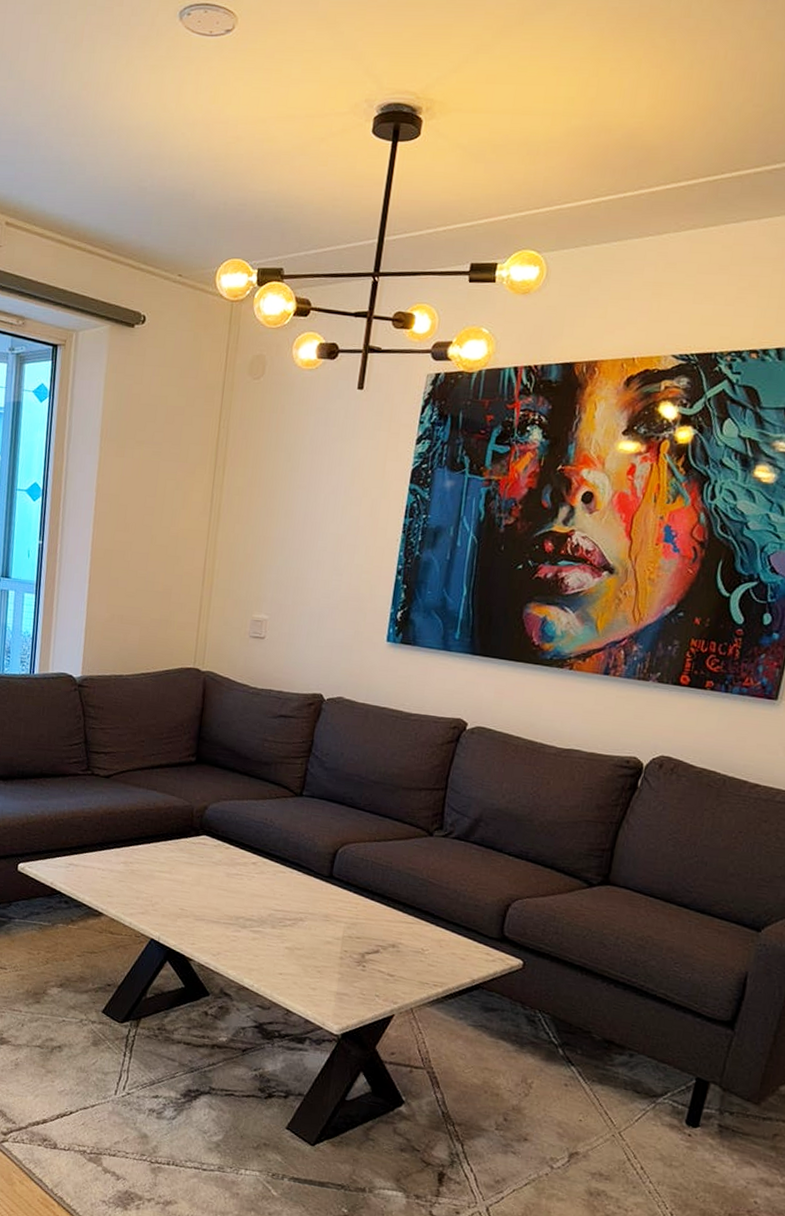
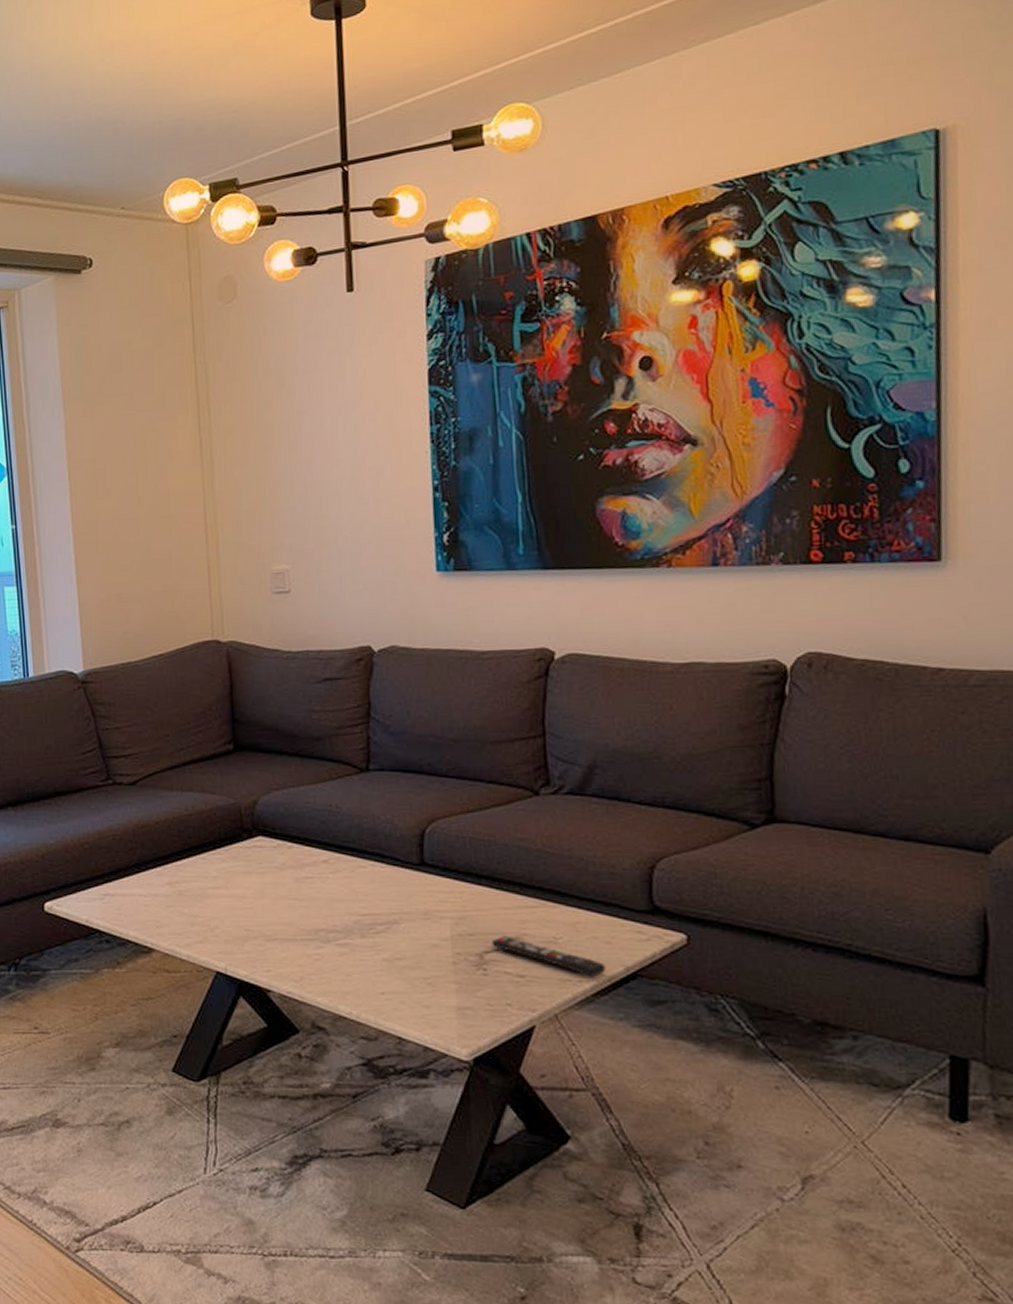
remote control: none [372,942,458,985] -> present [491,936,607,978]

